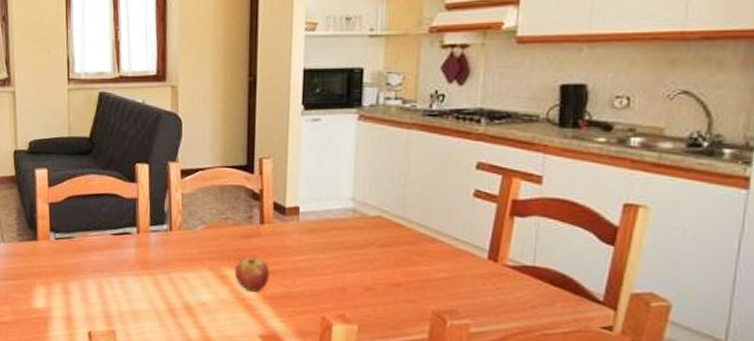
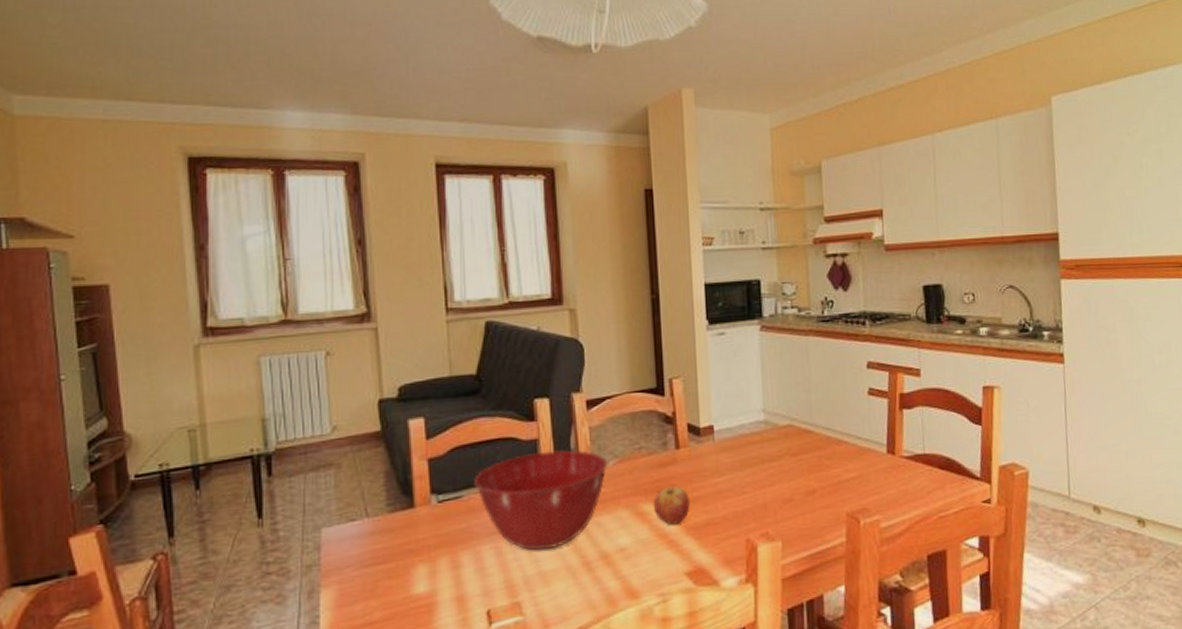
mixing bowl: none [84,209,196,293] -> present [474,450,608,551]

